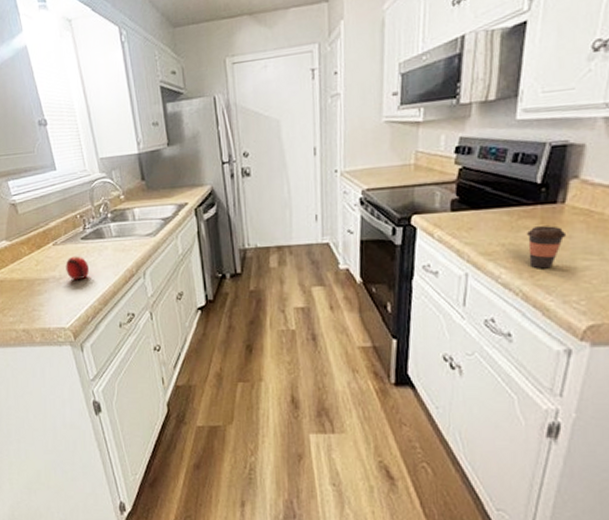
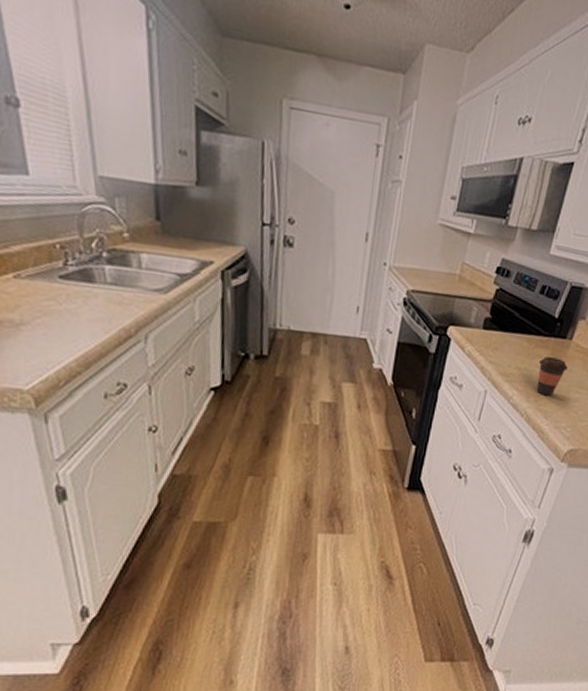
fruit: present [66,256,89,280] -> none [31,297,67,331]

